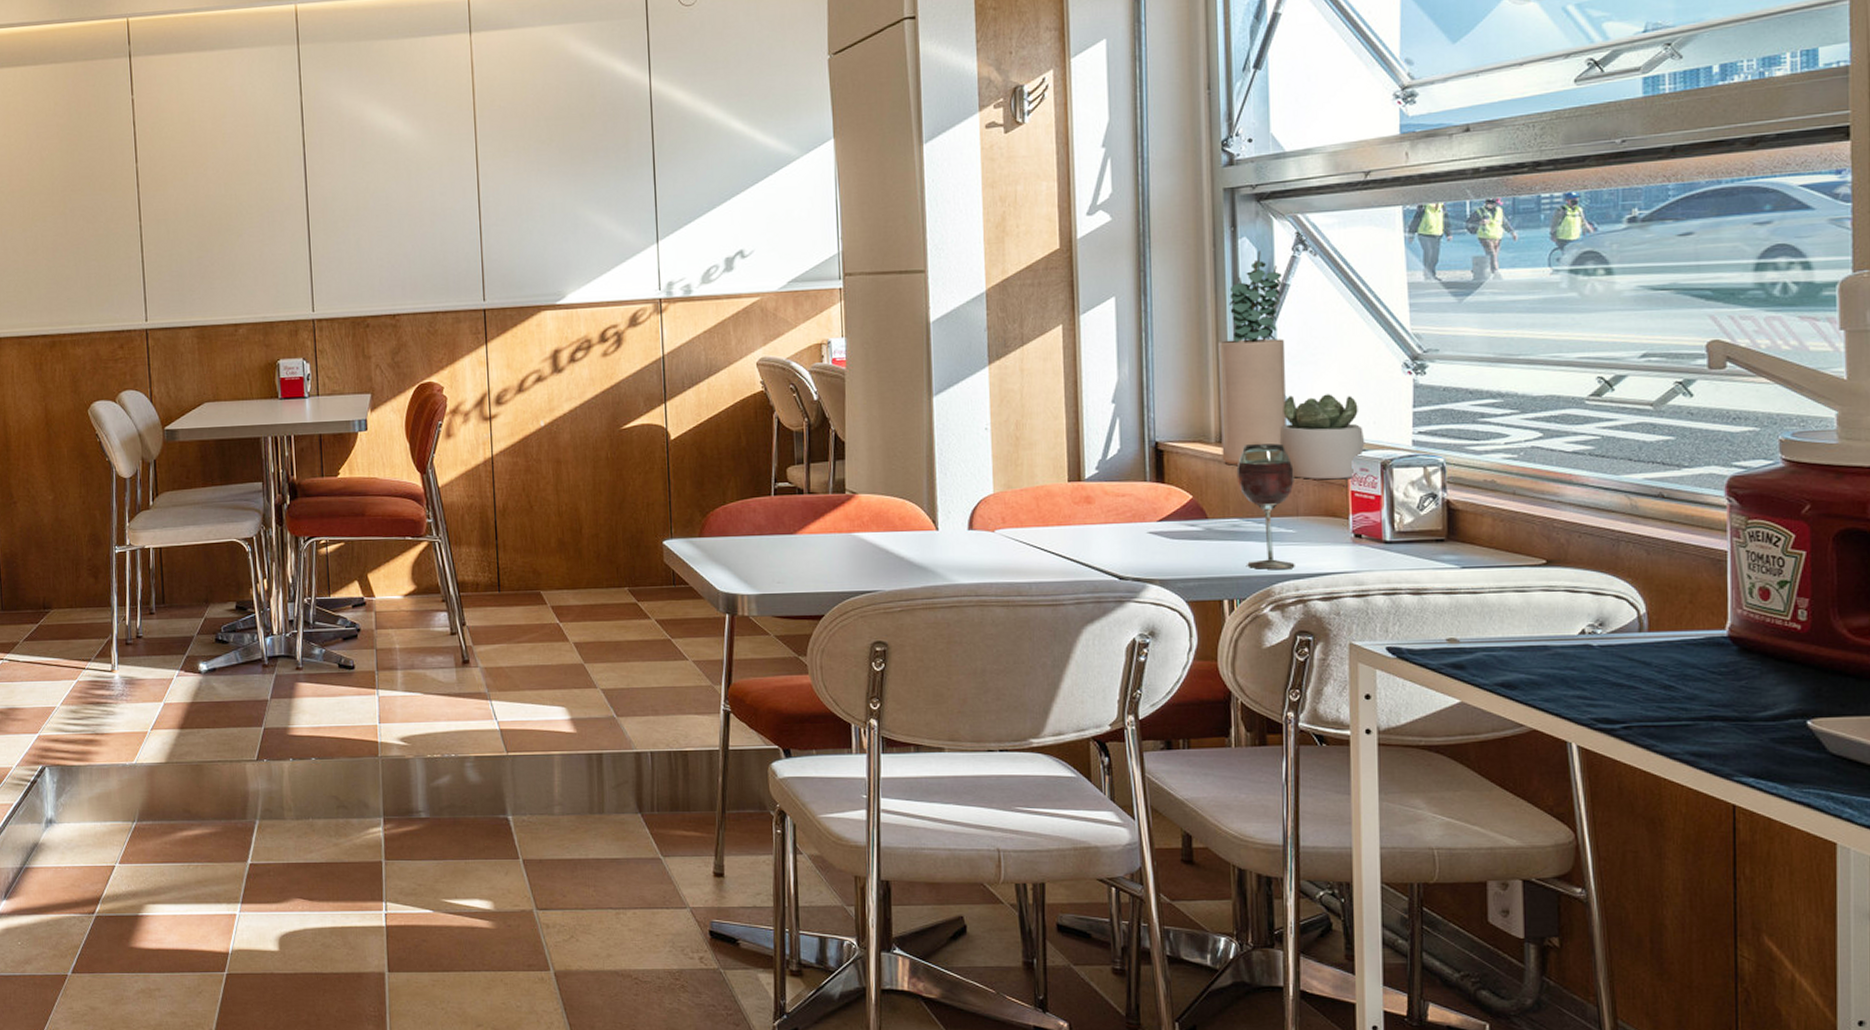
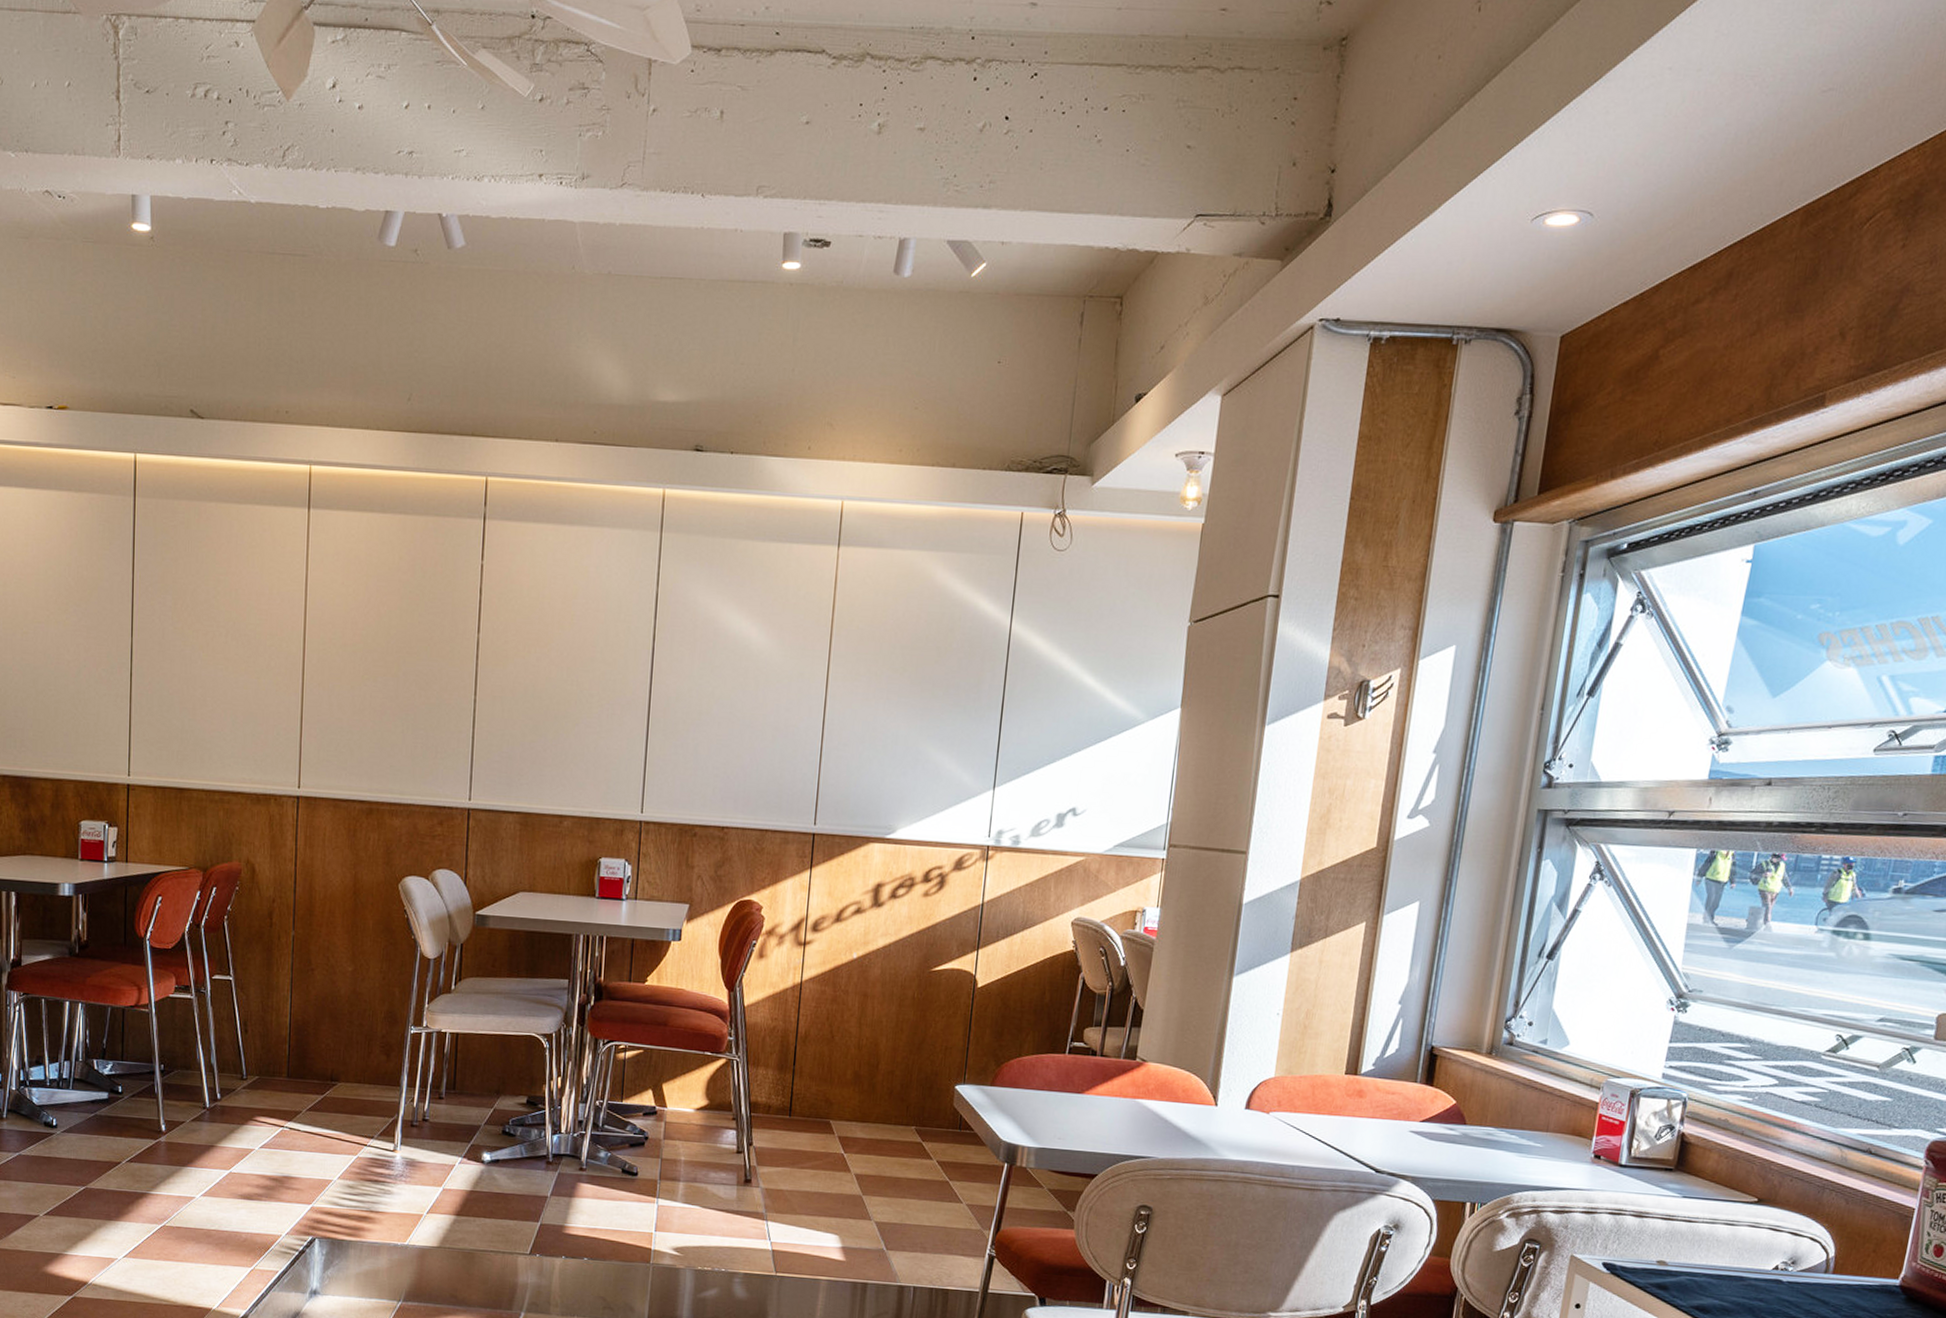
vase: present [1218,250,1286,465] -> none [1489,874,1576,1077]
wineglass: present [1236,443,1295,569] -> none [1493,1059,1553,1180]
succulent plant: present [1279,394,1365,480] -> none [1543,1017,1621,1103]

